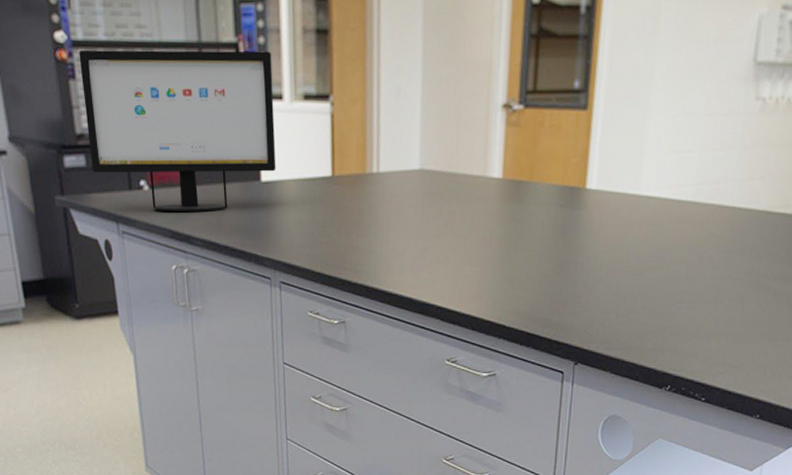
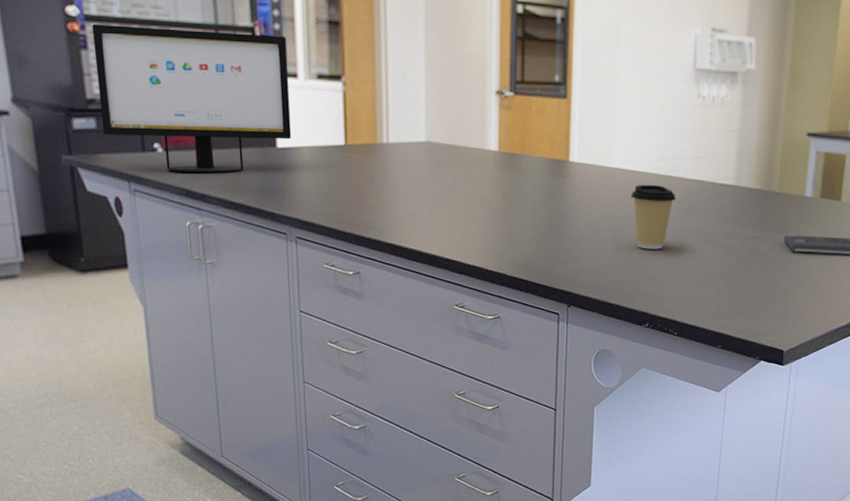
coffee cup: none [659,215,718,297] -> present [631,184,677,250]

